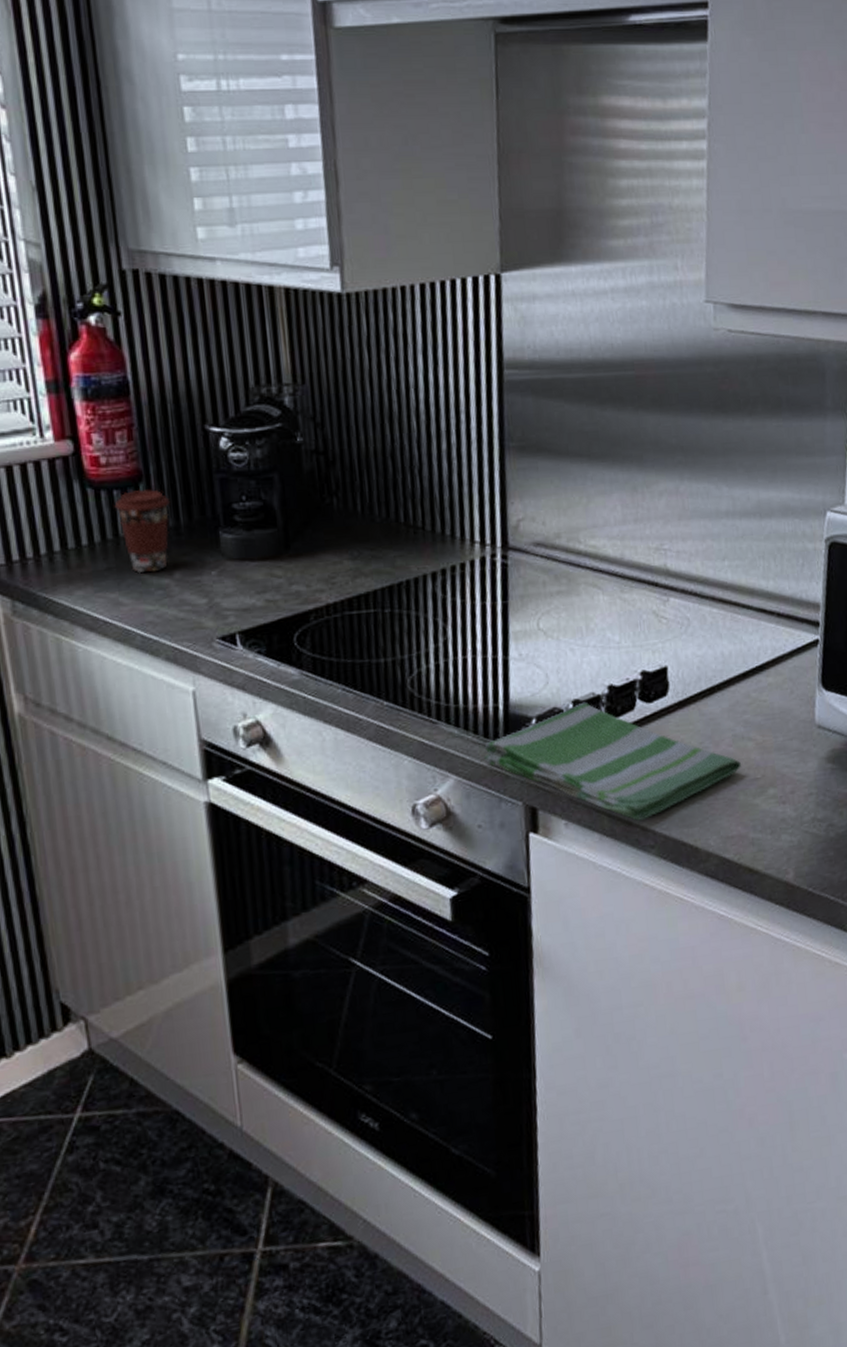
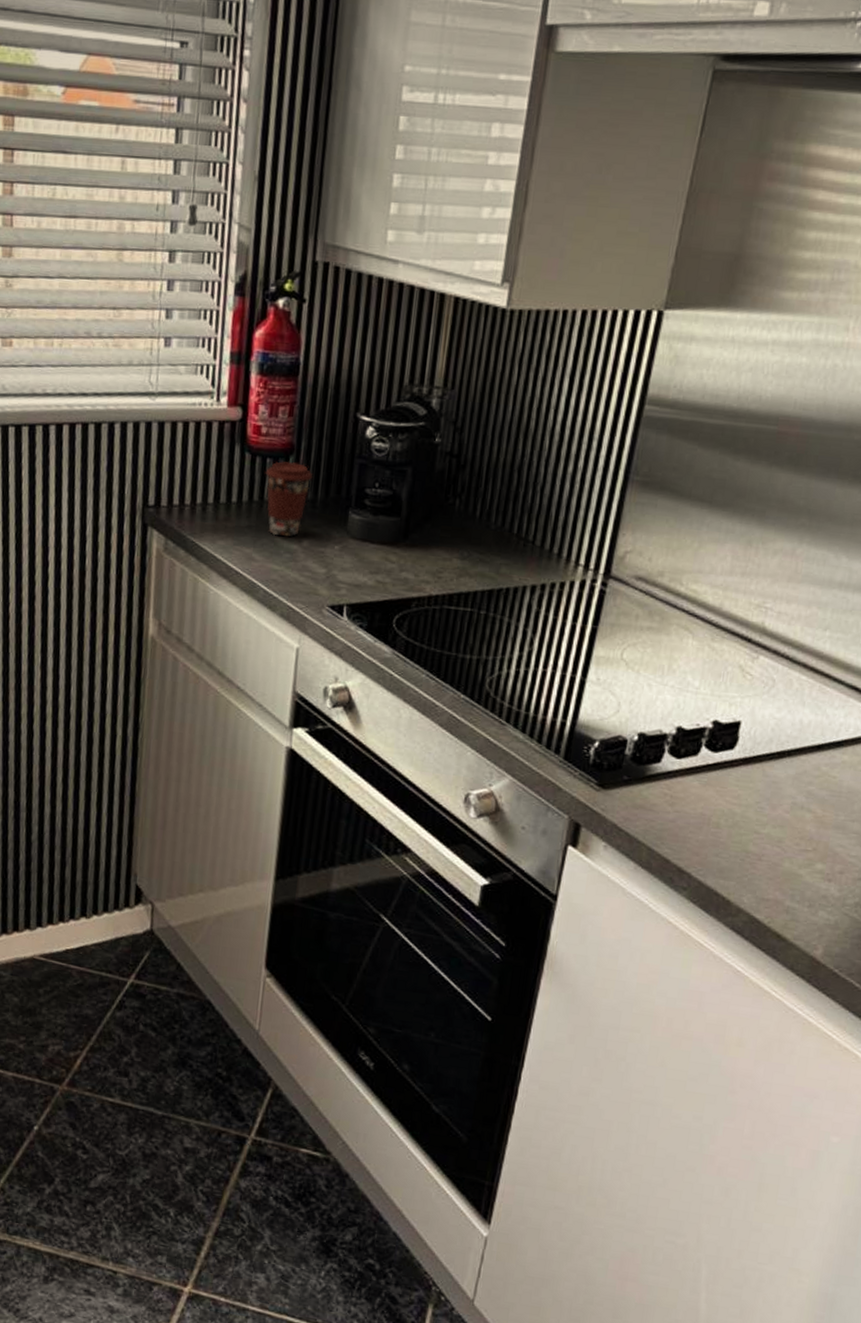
dish towel: present [484,702,742,822] -> none [542,736,795,862]

